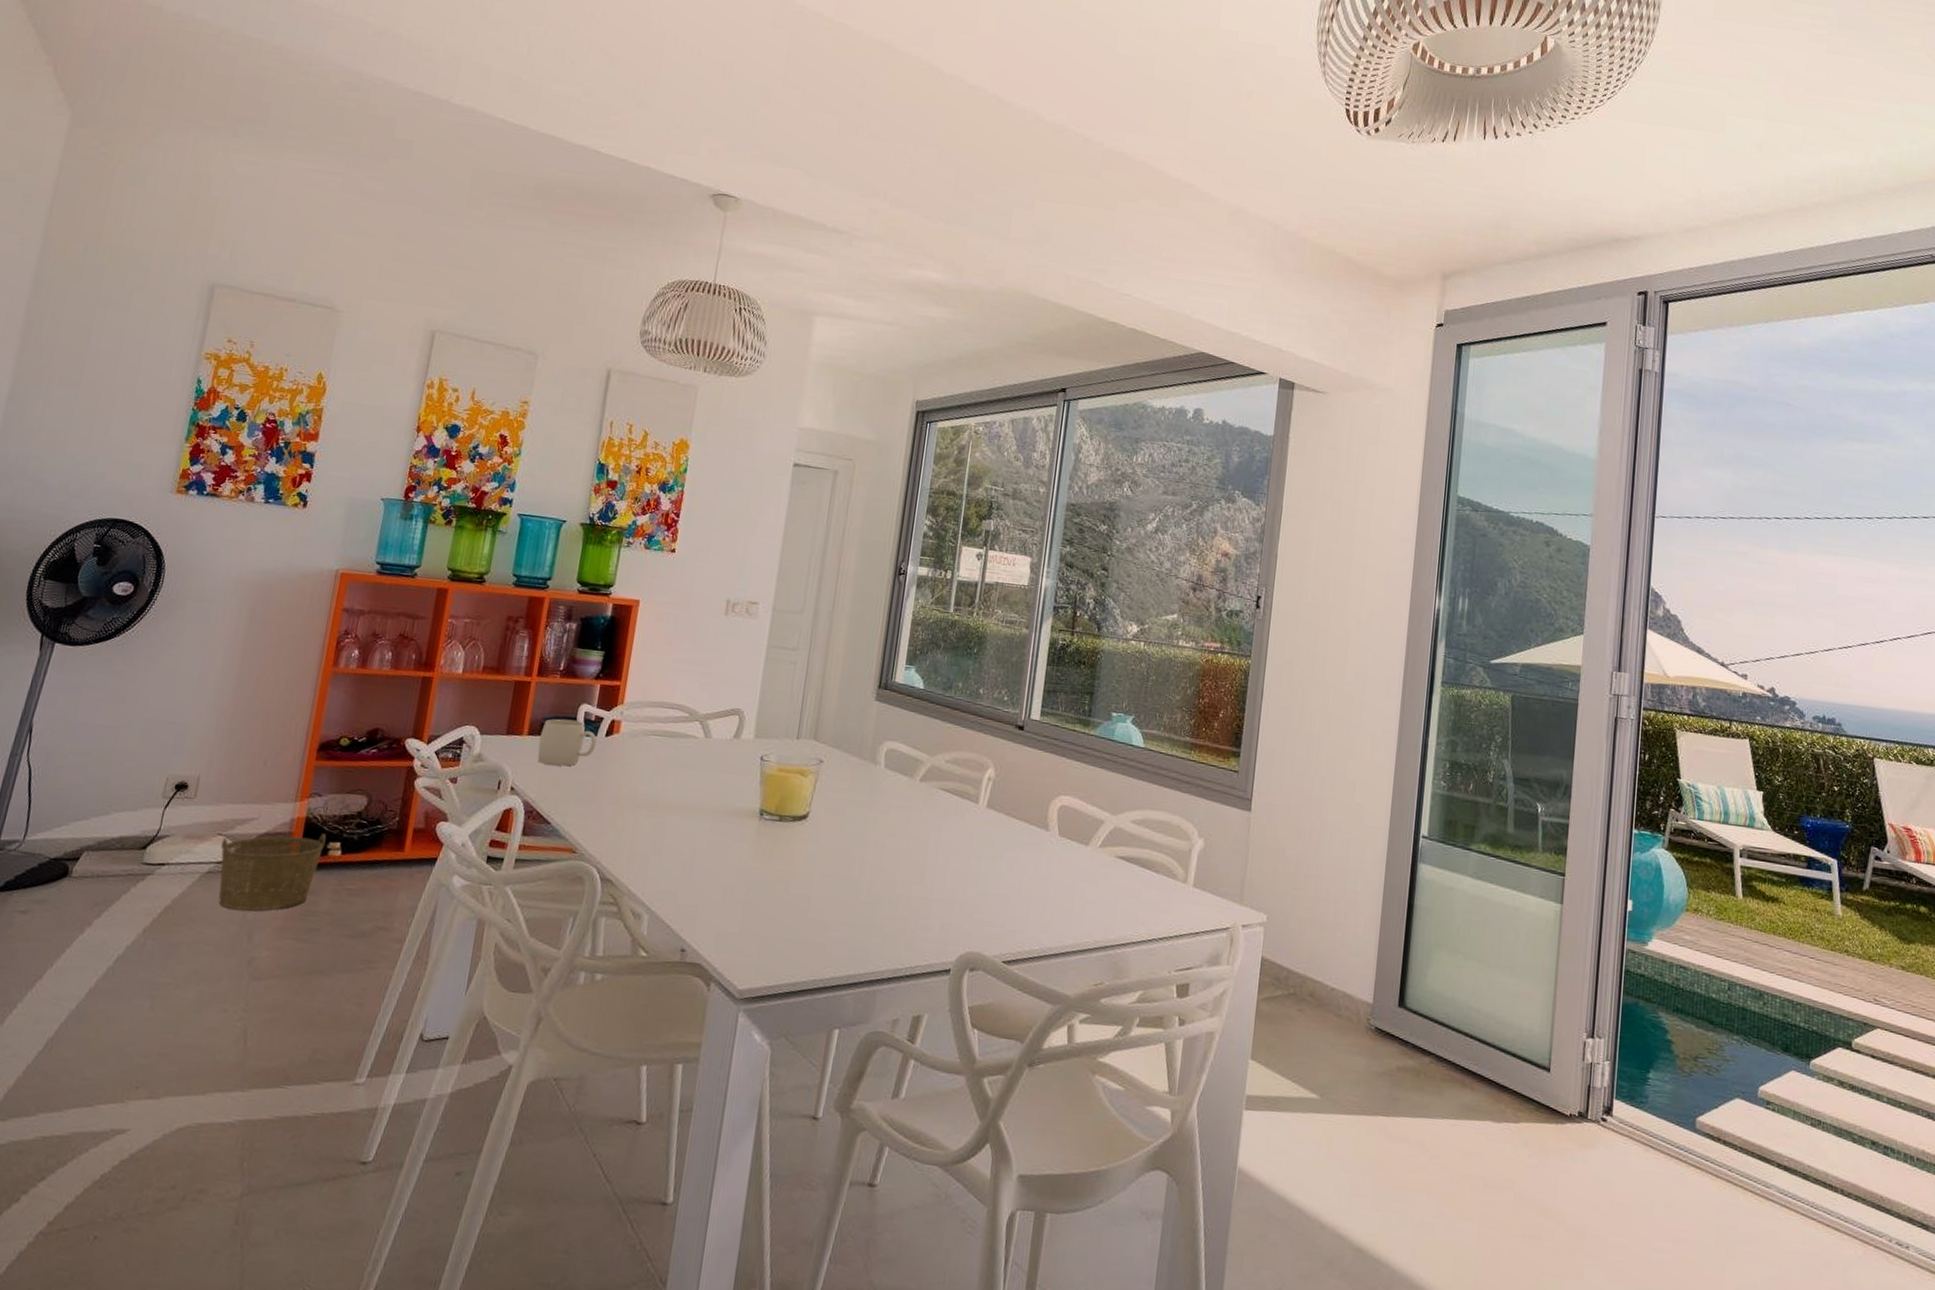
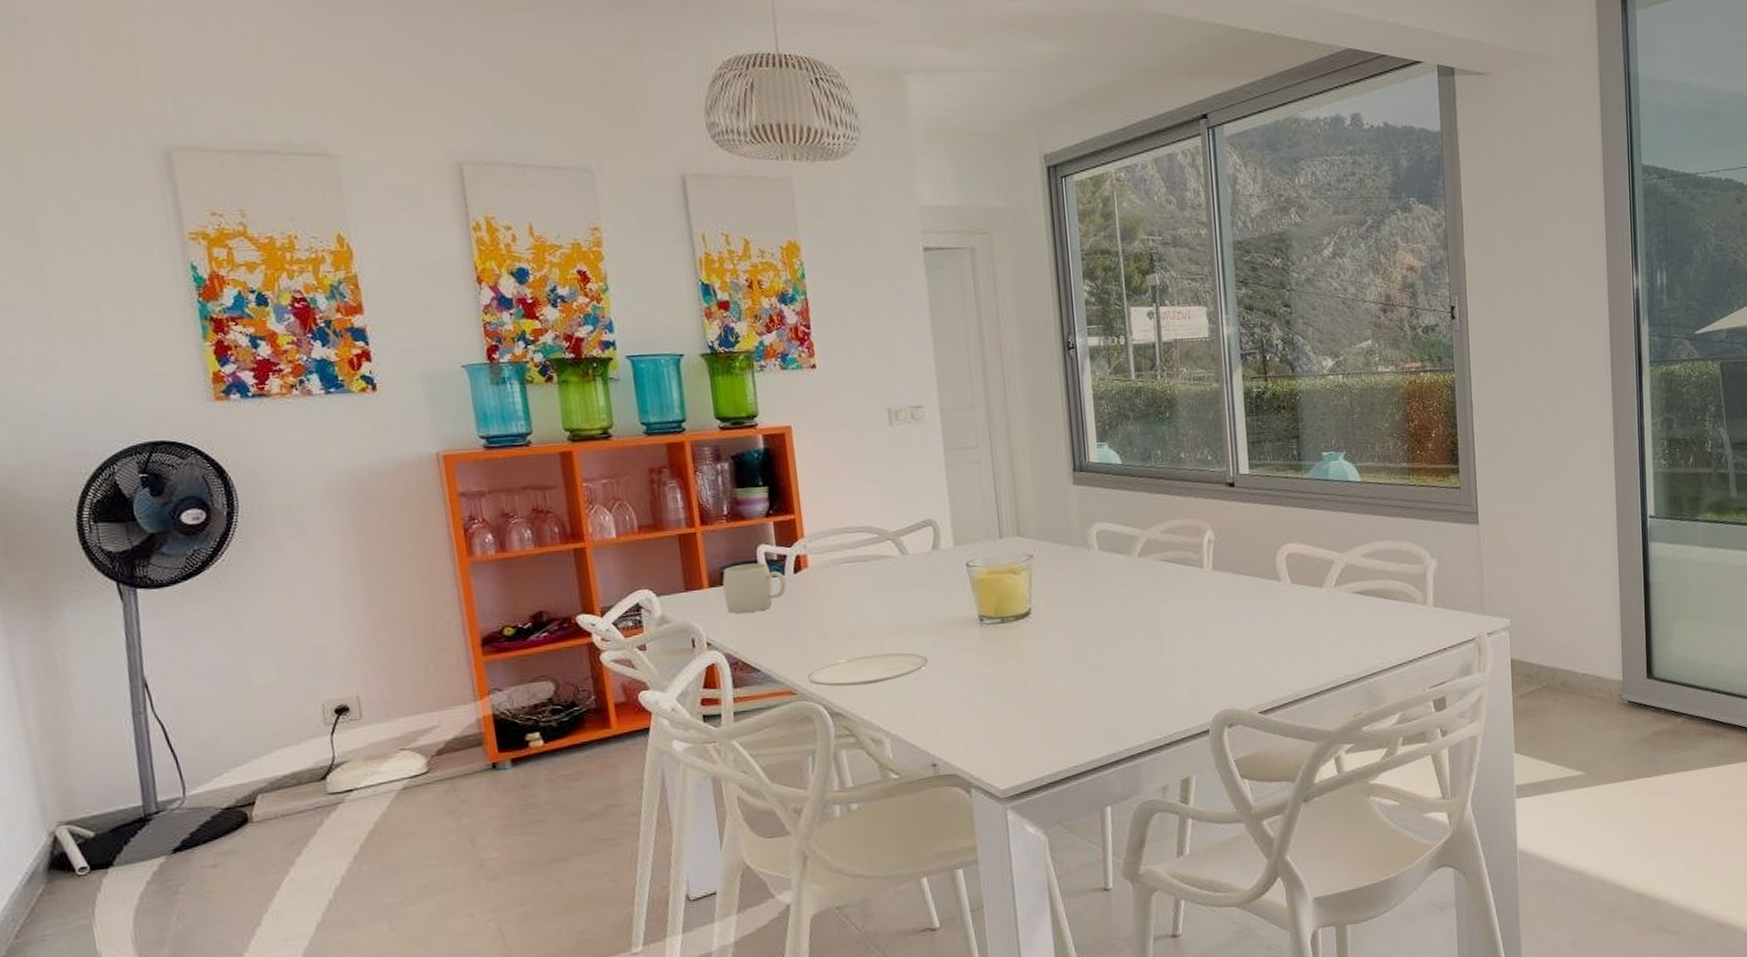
basket: present [218,834,327,912] -> none [407,727,523,820]
plate: none [589,827,704,857] -> present [805,652,929,687]

